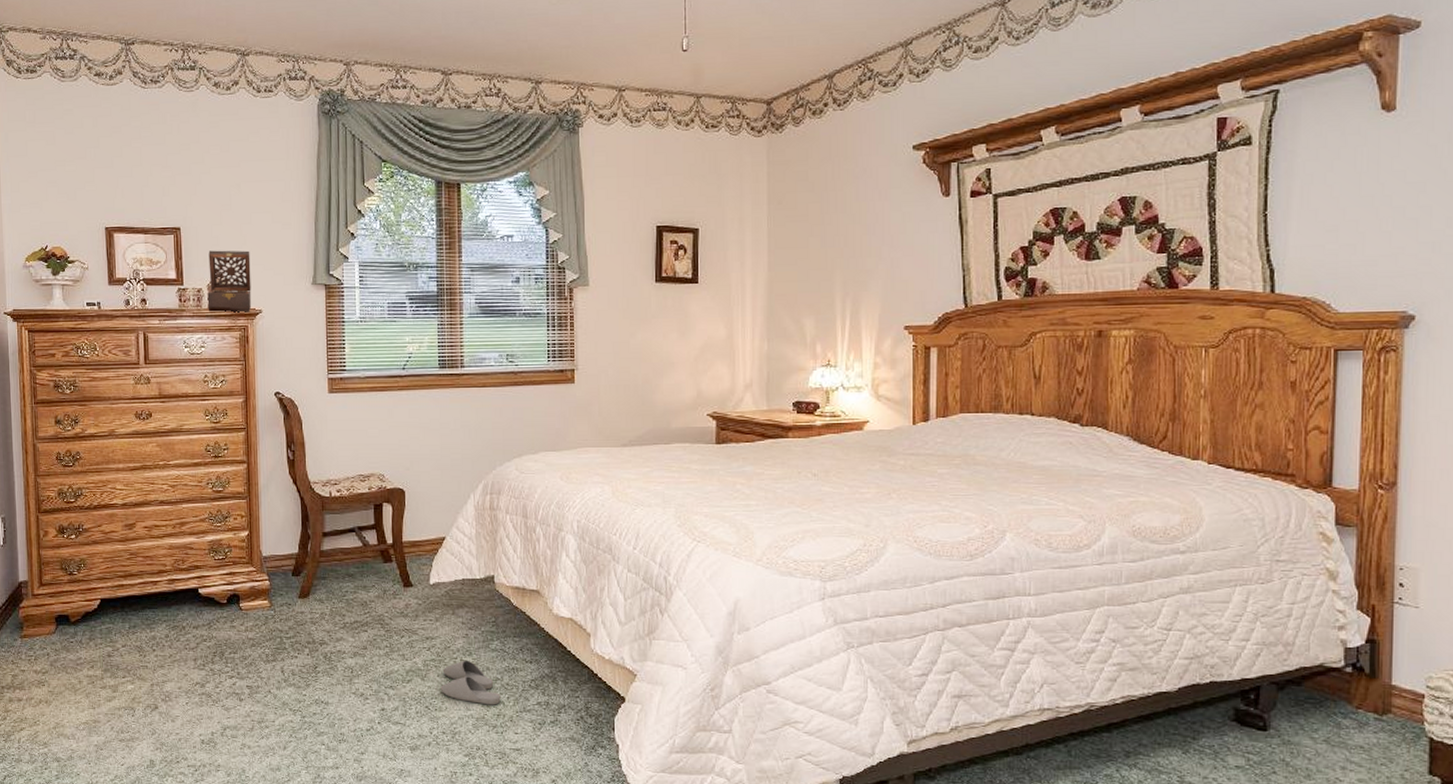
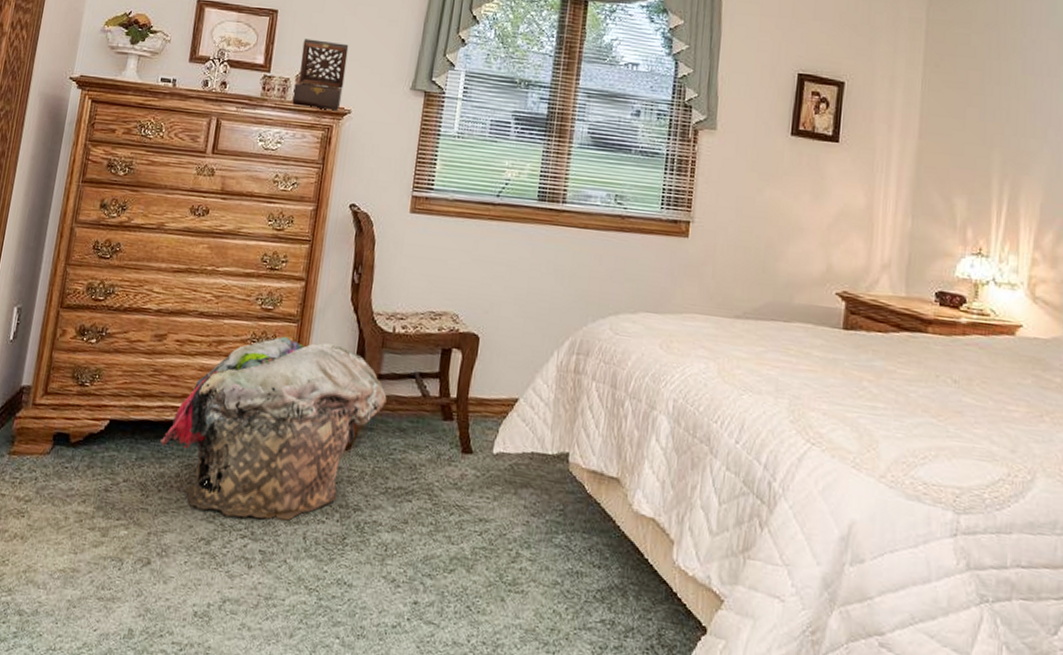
laundry basket: none [147,511,333,663] -> present [160,336,387,521]
slippers: present [440,660,501,705] -> none [487,553,558,617]

